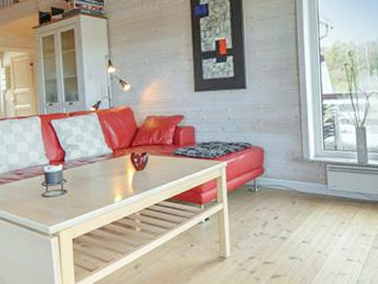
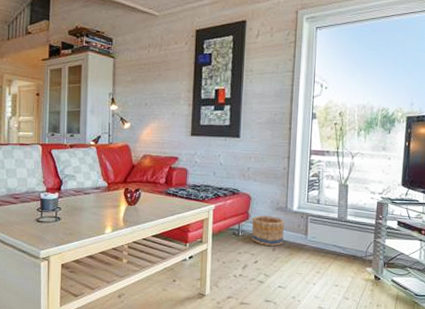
basket: none [267,168,303,200] -> present [251,215,285,246]

